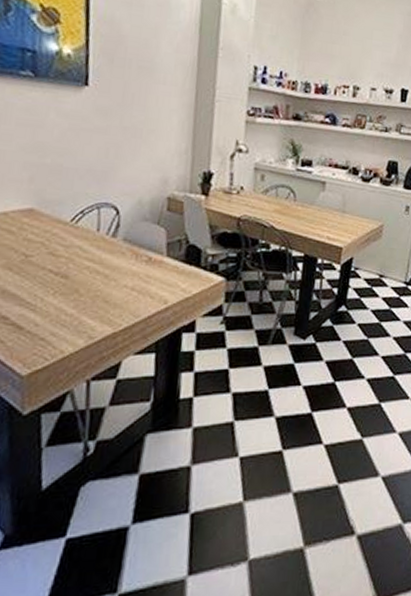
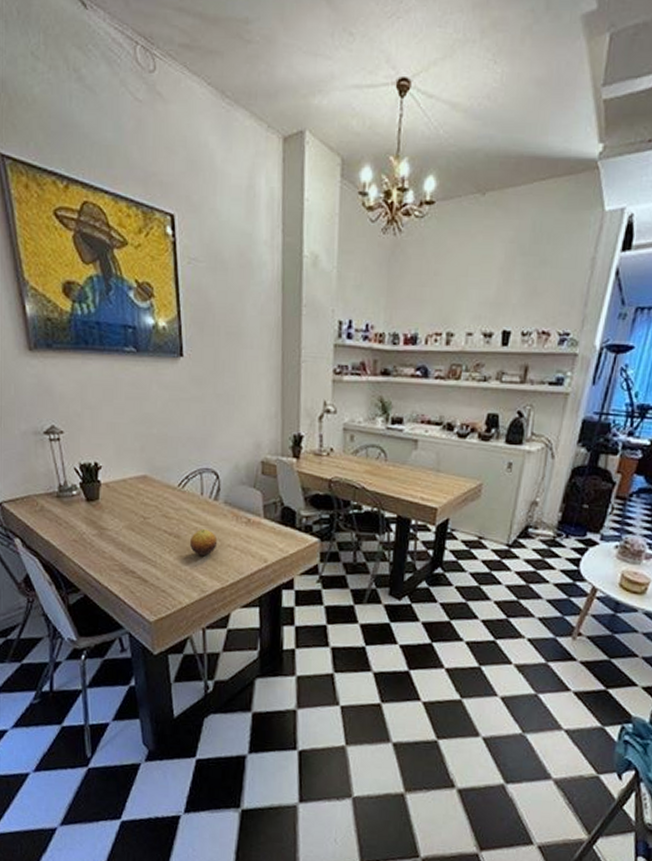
fruit: none [79,267,113,297] -> present [190,528,218,556]

